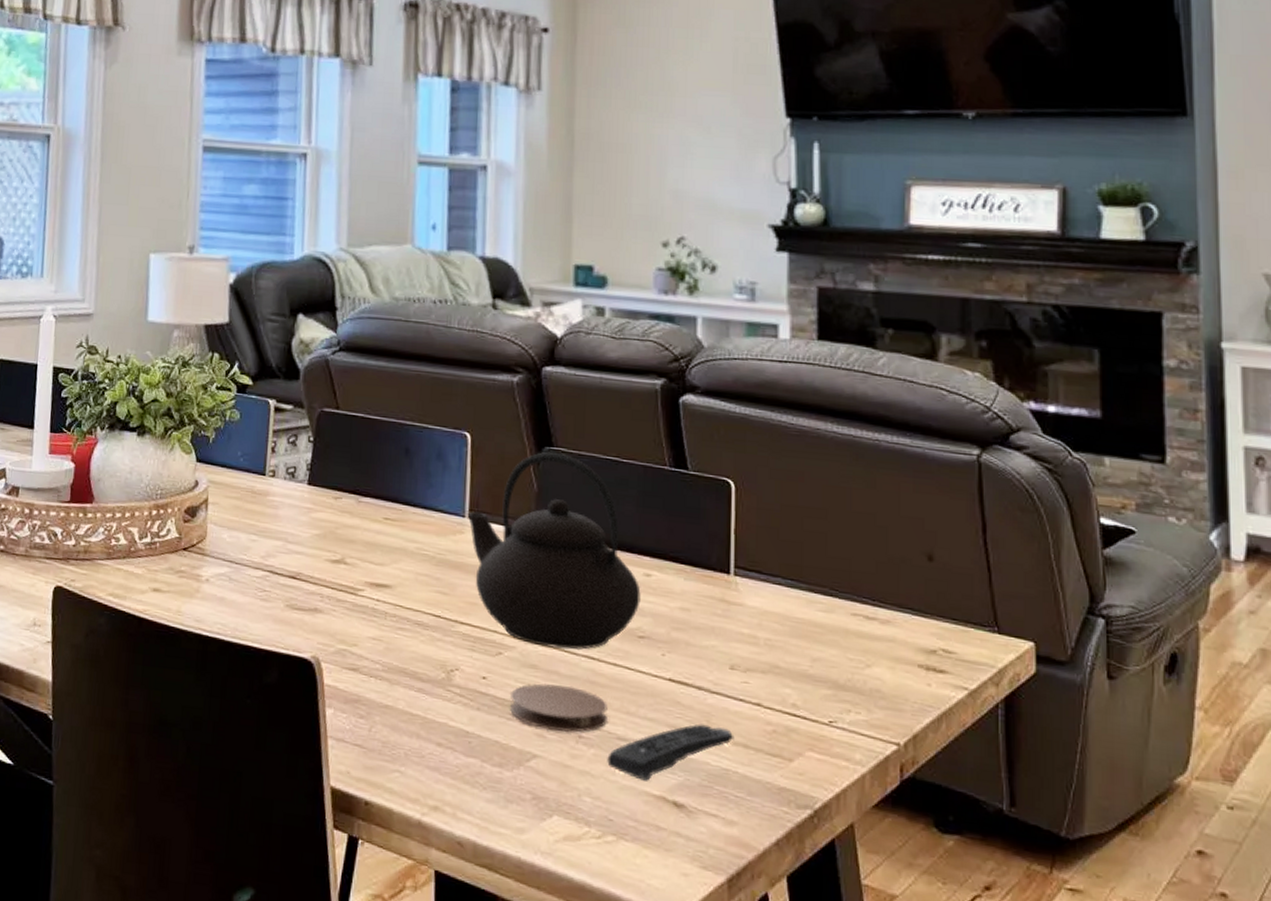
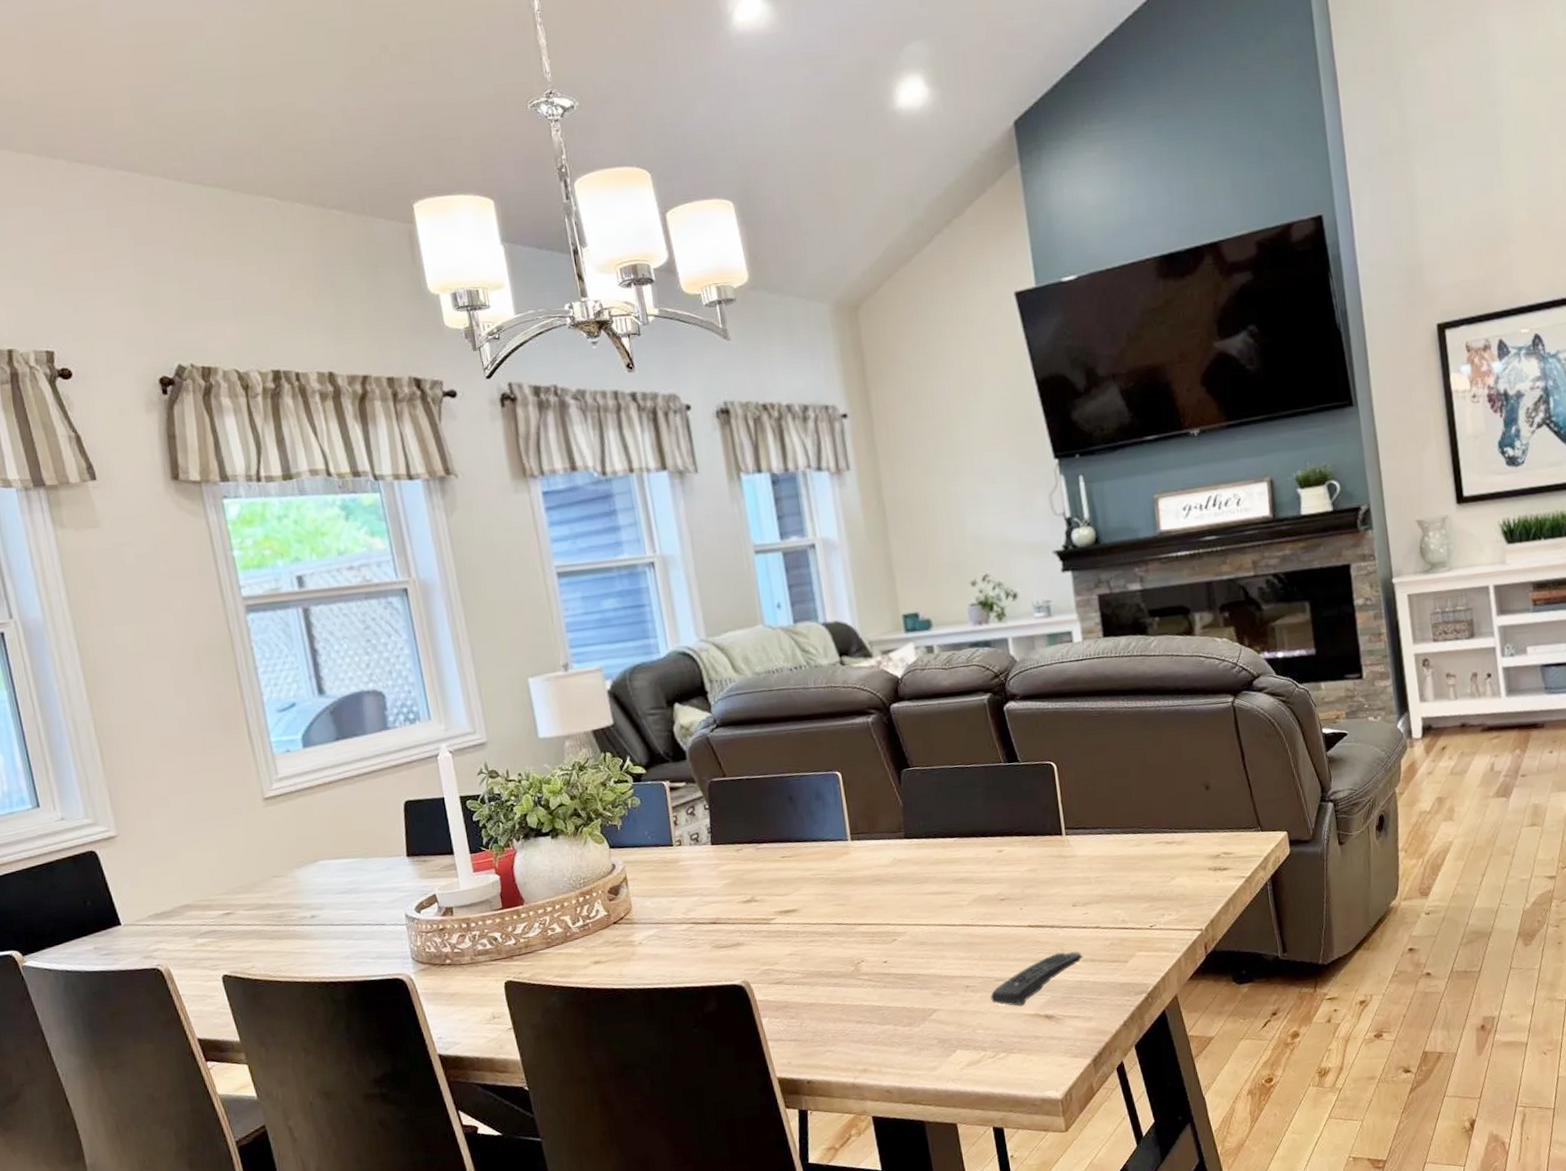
teapot: present [467,452,641,650] -> none [849,771,998,927]
coaster: present [509,683,608,733] -> none [907,950,986,989]

